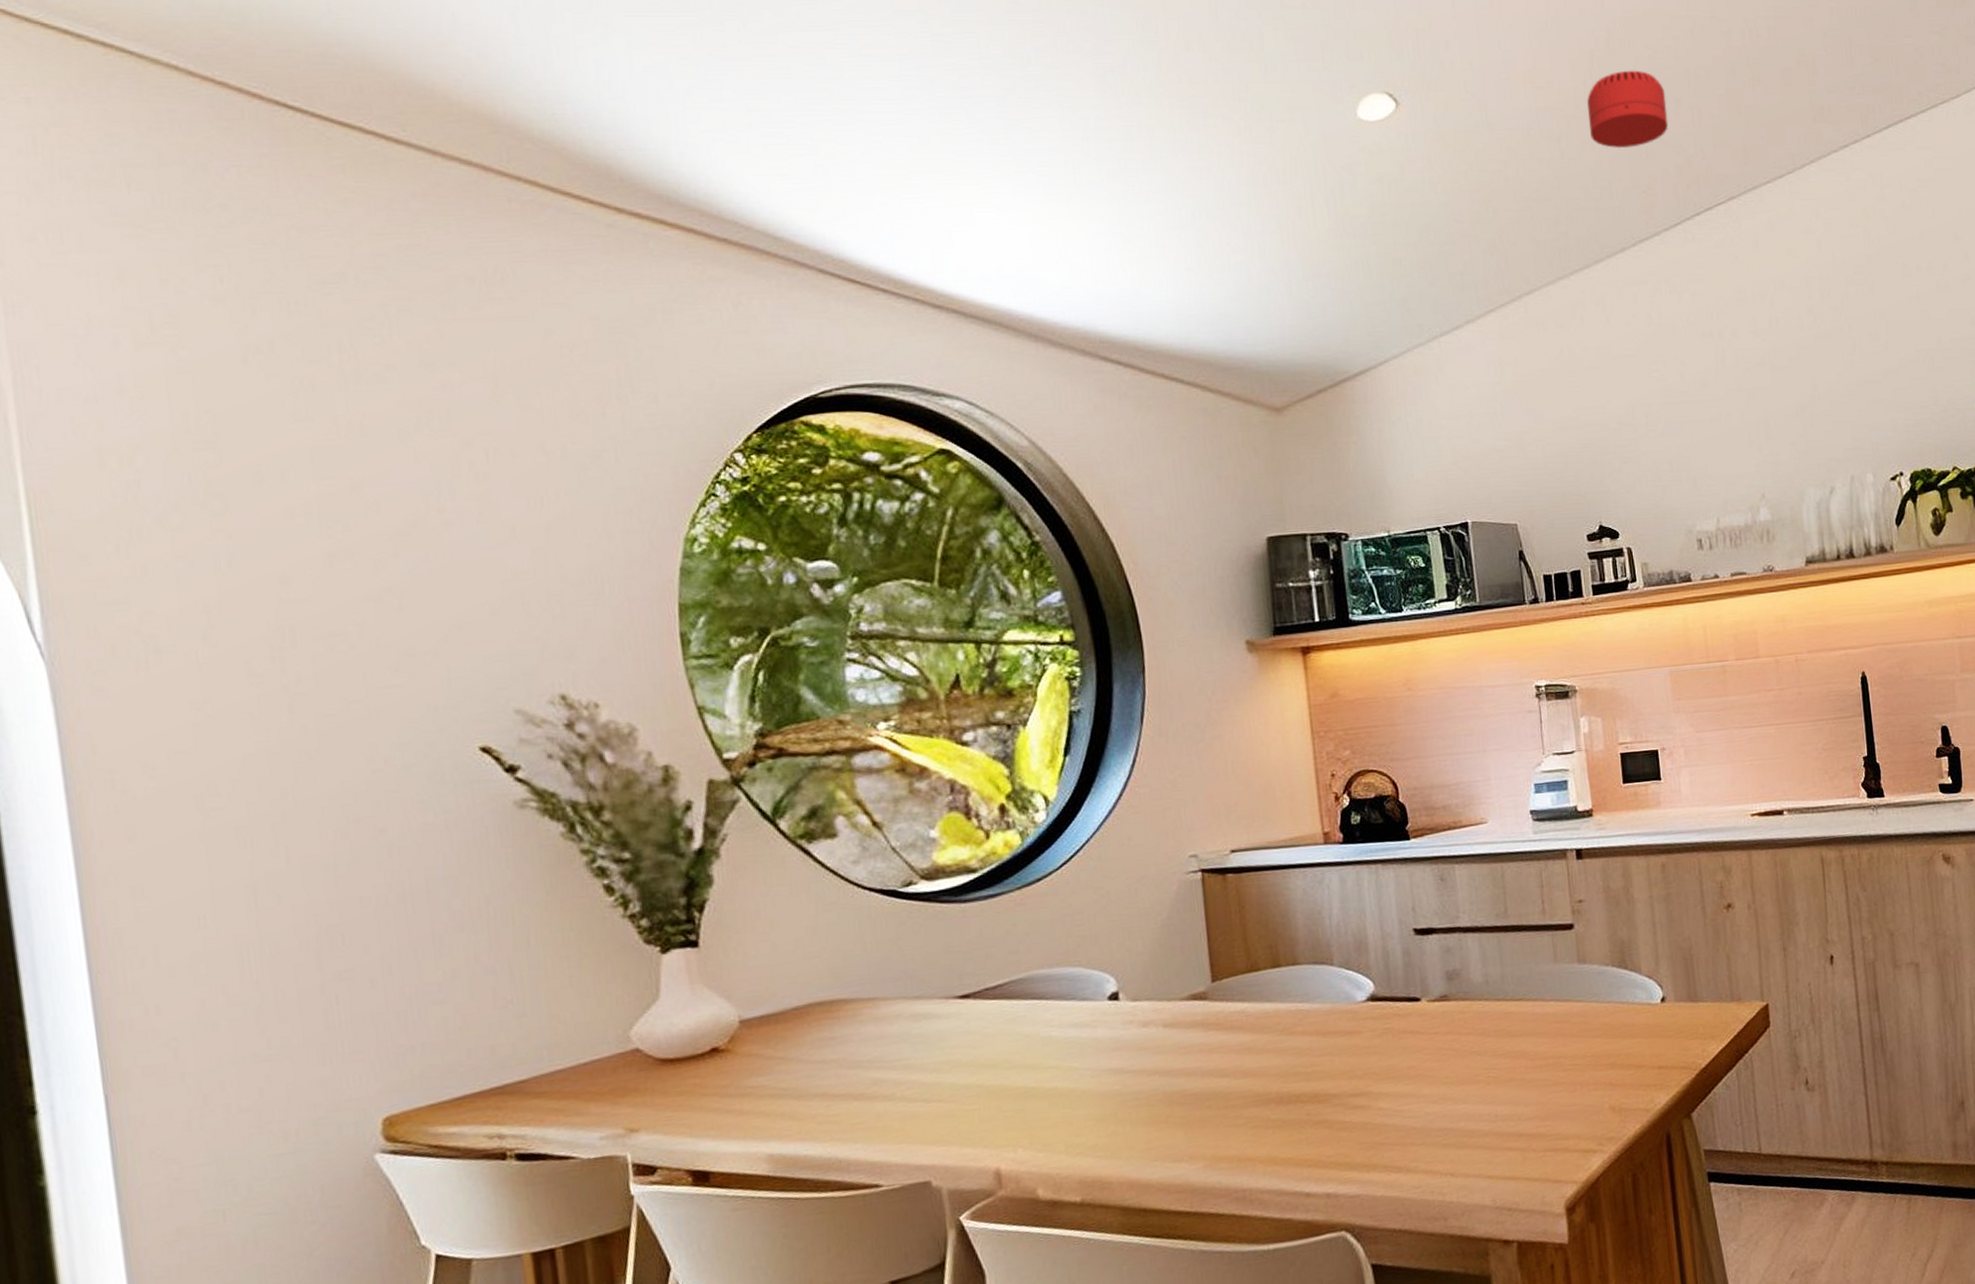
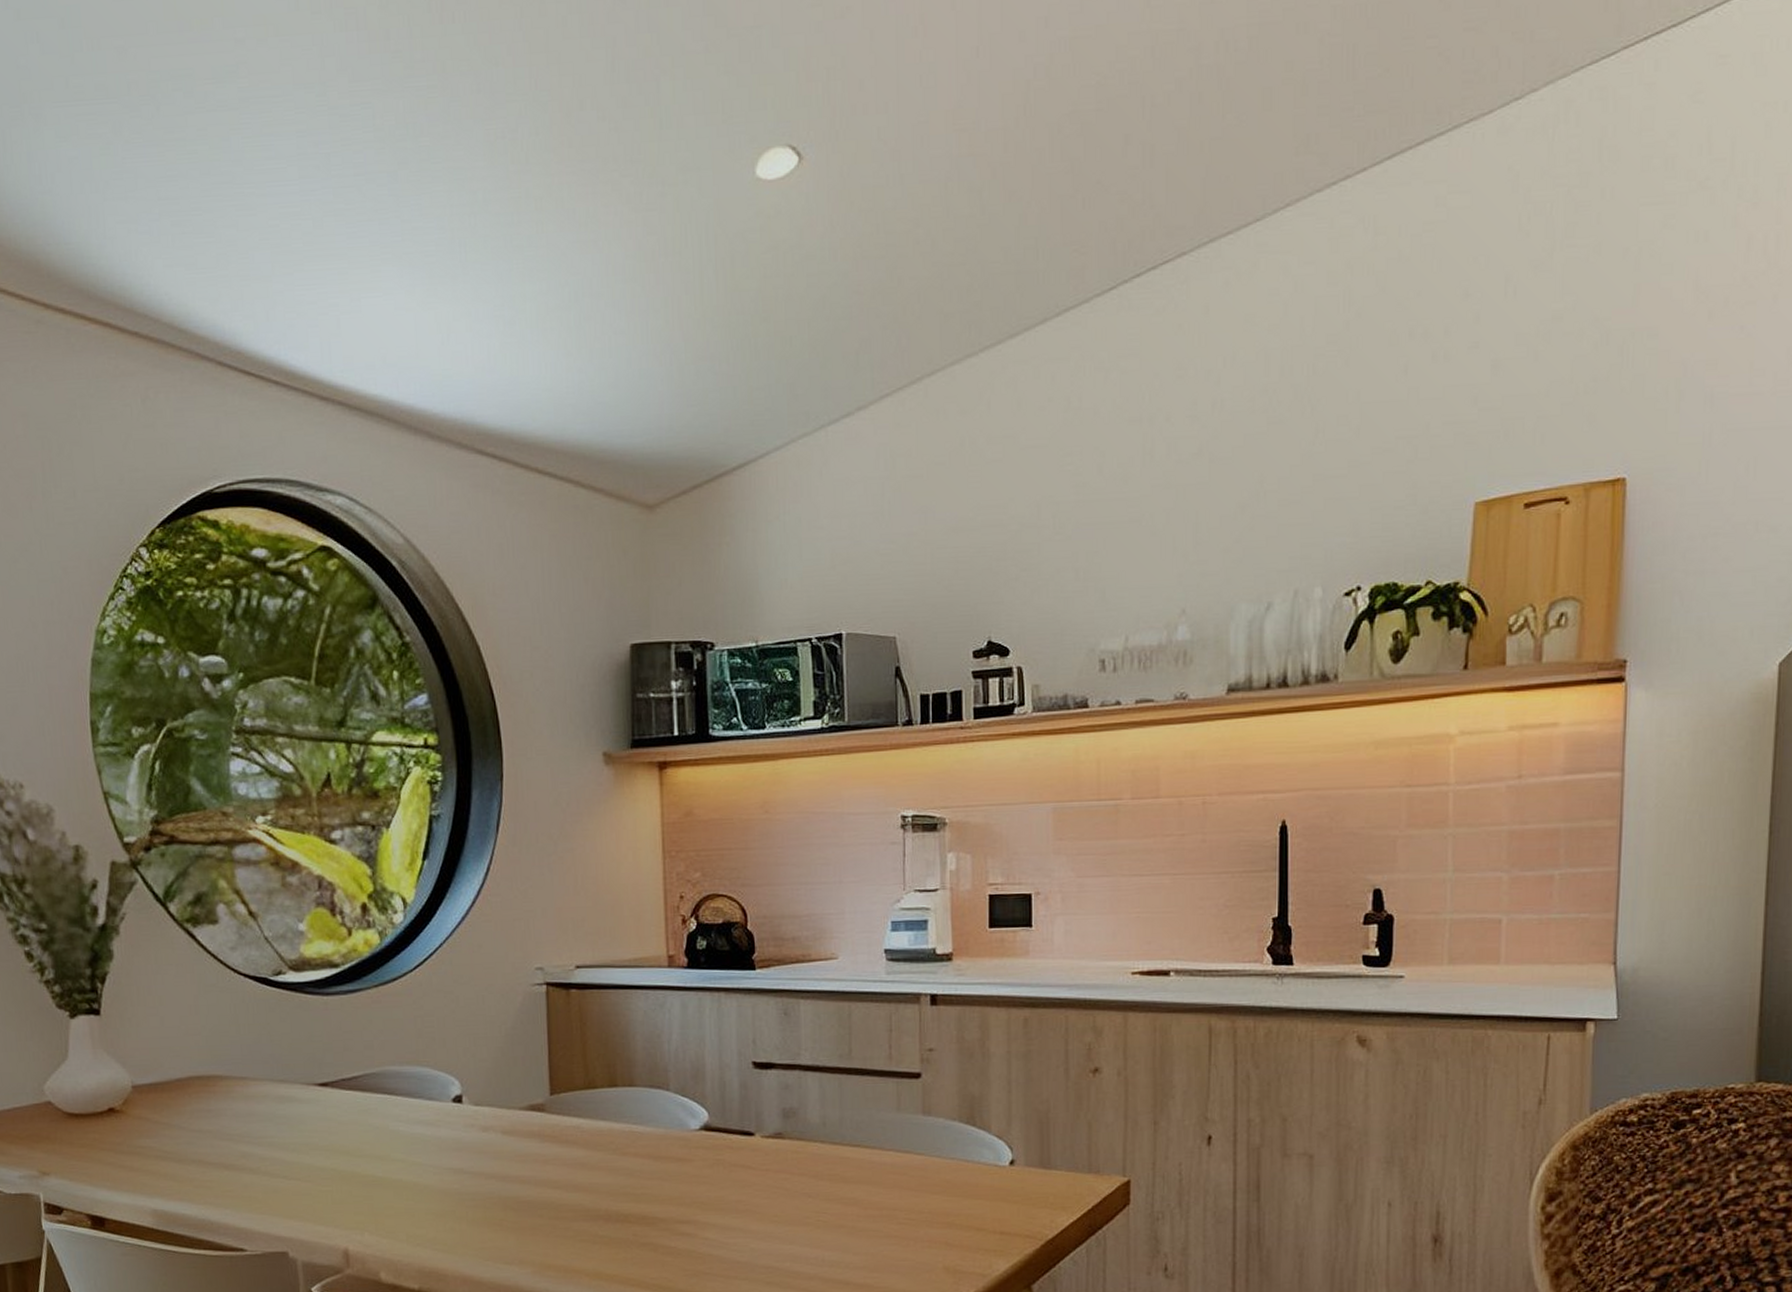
smoke detector: present [1587,70,1669,149] -> none [1018,102,1113,200]

